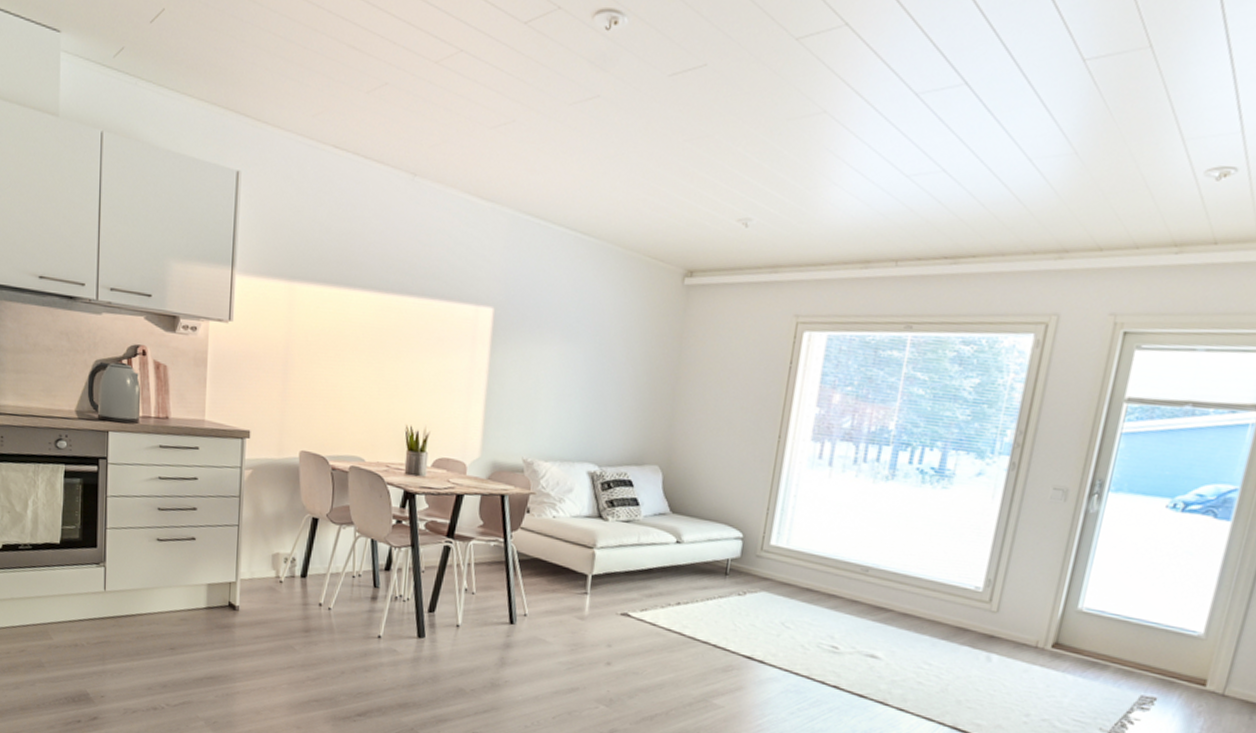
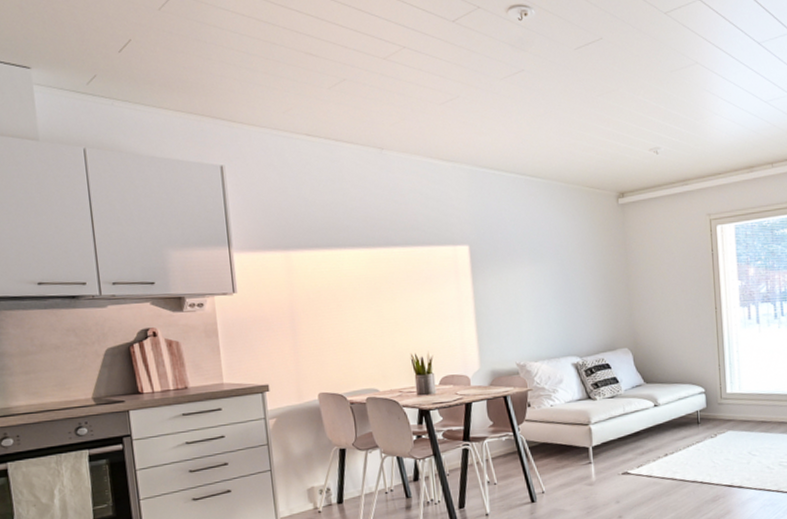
kettle: present [87,361,141,425] -> none [100,346,160,403]

